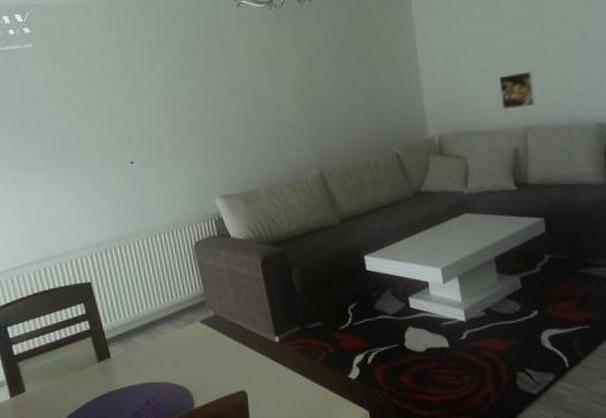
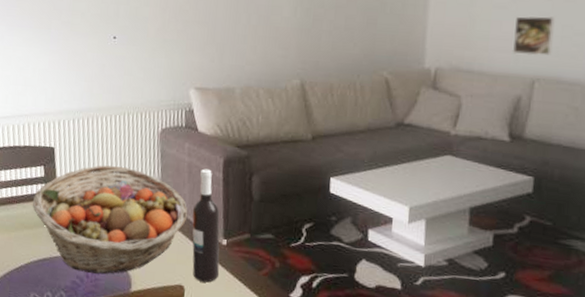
fruit basket: none [78,287,237,401] -> present [32,165,188,275]
wine bottle: none [240,272,278,383] -> present [192,169,220,283]

